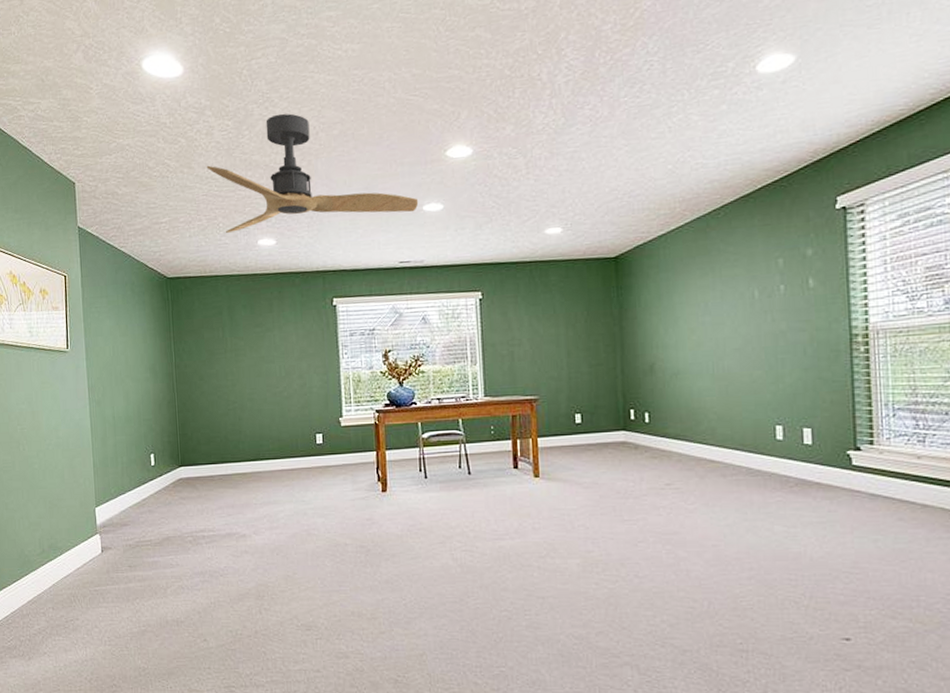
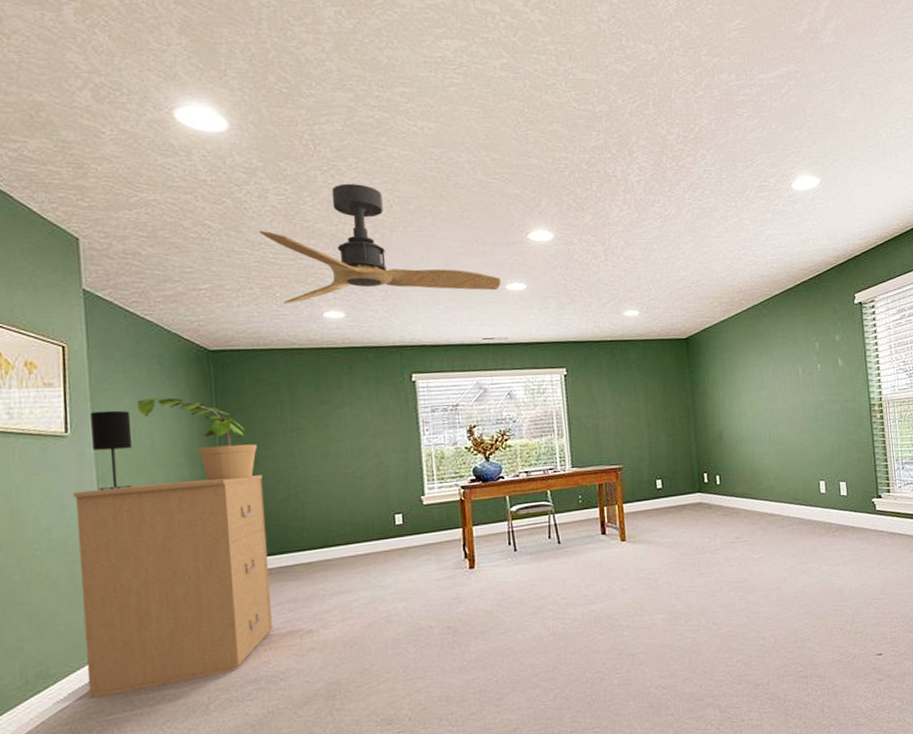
filing cabinet: none [72,391,215,571] -> present [73,475,272,699]
table lamp: none [84,330,113,399] -> present [90,410,133,491]
potted plant: none [115,319,204,394] -> present [137,397,257,481]

